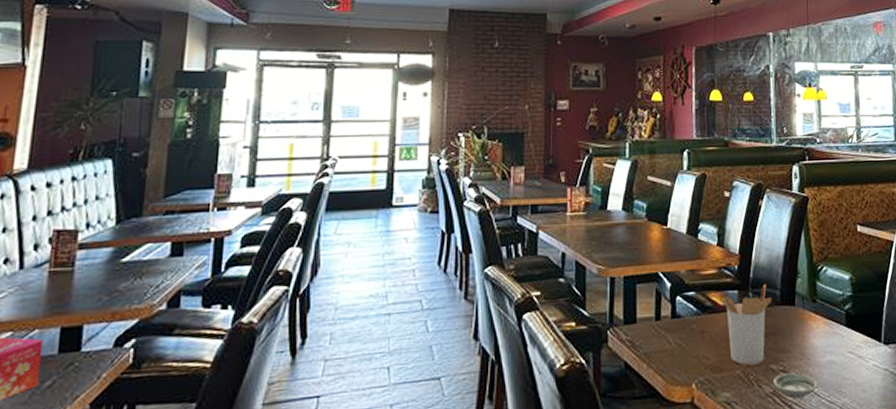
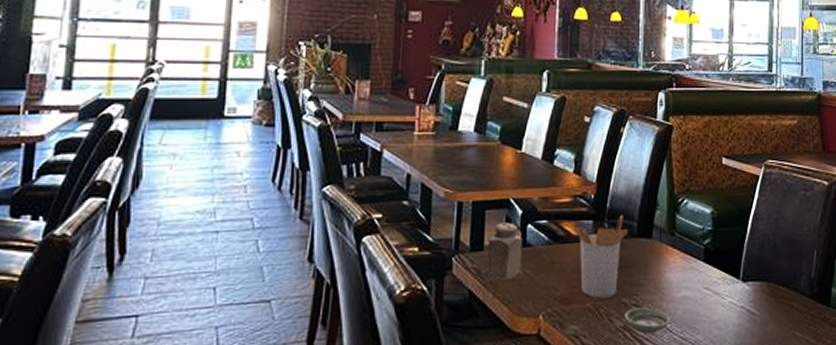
salt shaker: none [641,295,673,350] -> present [488,222,522,279]

